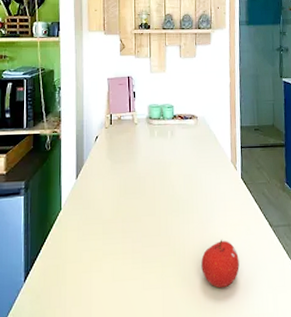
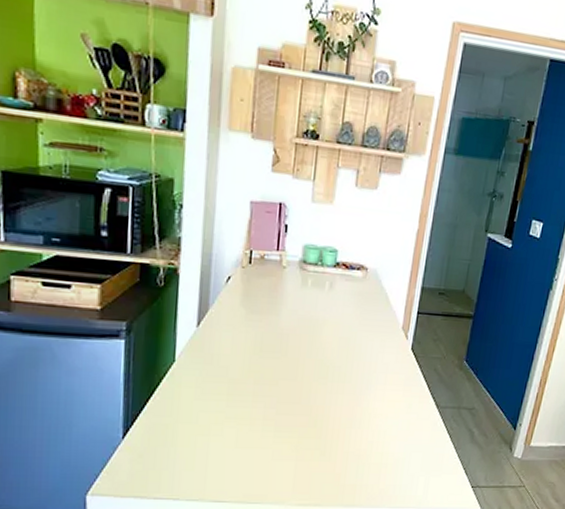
fruit: present [201,239,240,289] -> none [346,414,393,467]

